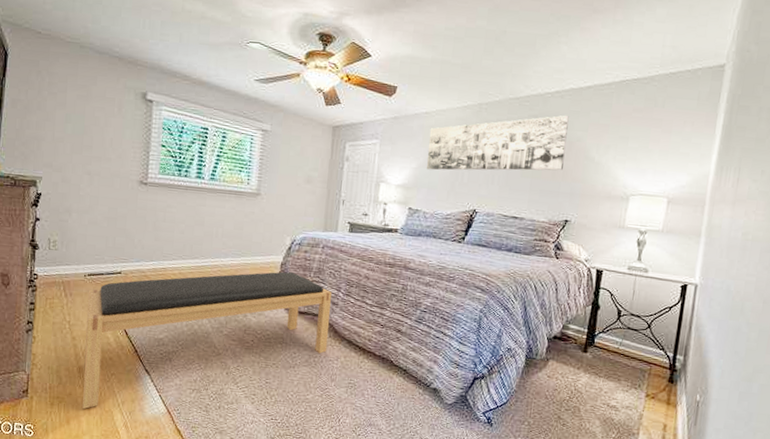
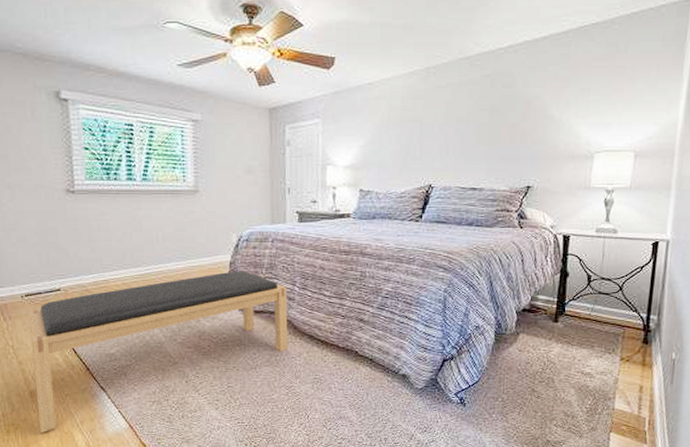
wall art: present [426,115,569,171] -> none [374,71,525,146]

